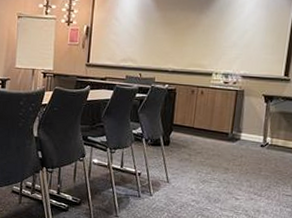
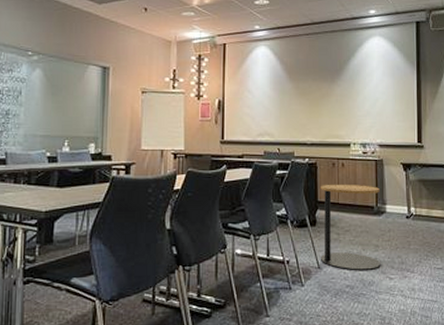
side table: none [170,109,237,190] -> present [320,184,381,271]

